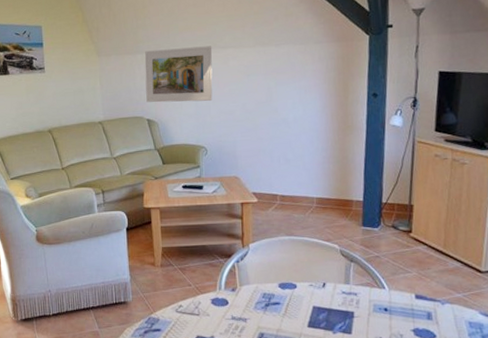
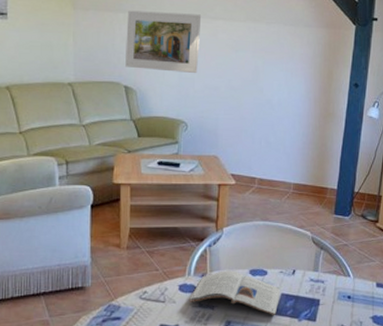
magazine: none [222,284,312,328] -> present [189,270,281,315]

